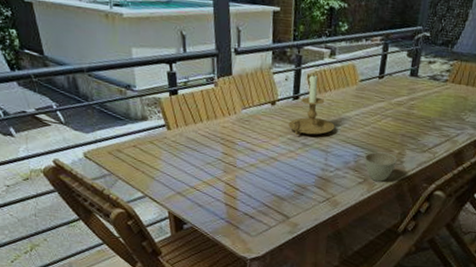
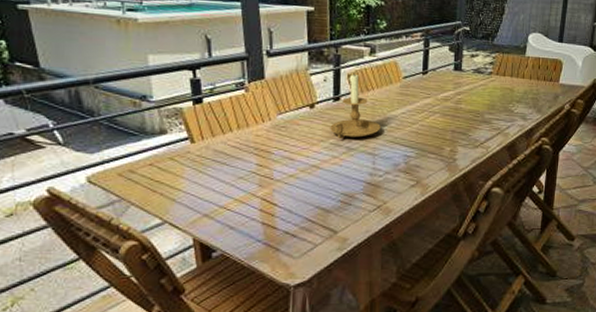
cup: present [364,151,397,182] -> none [415,150,449,182]

